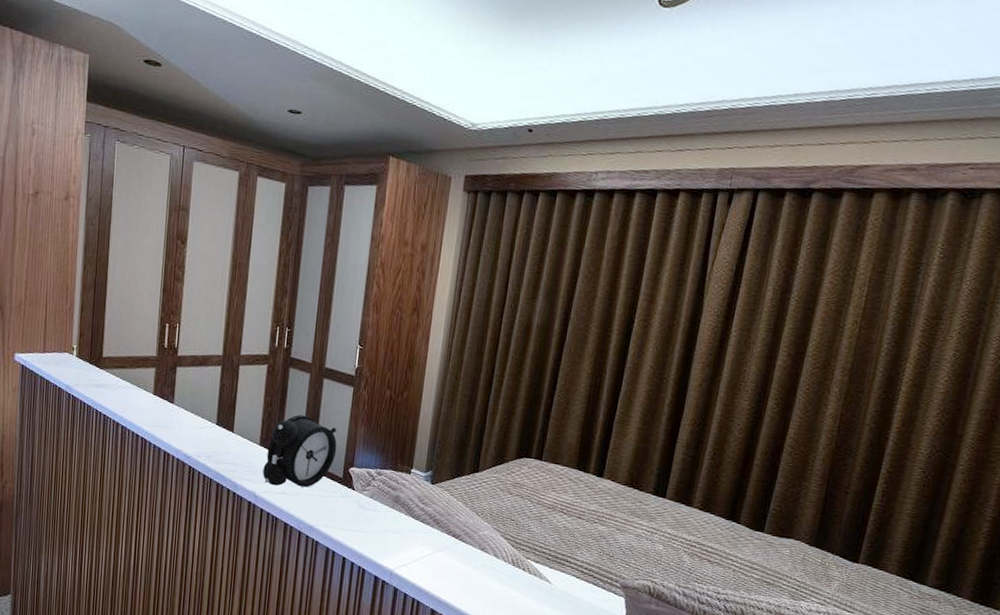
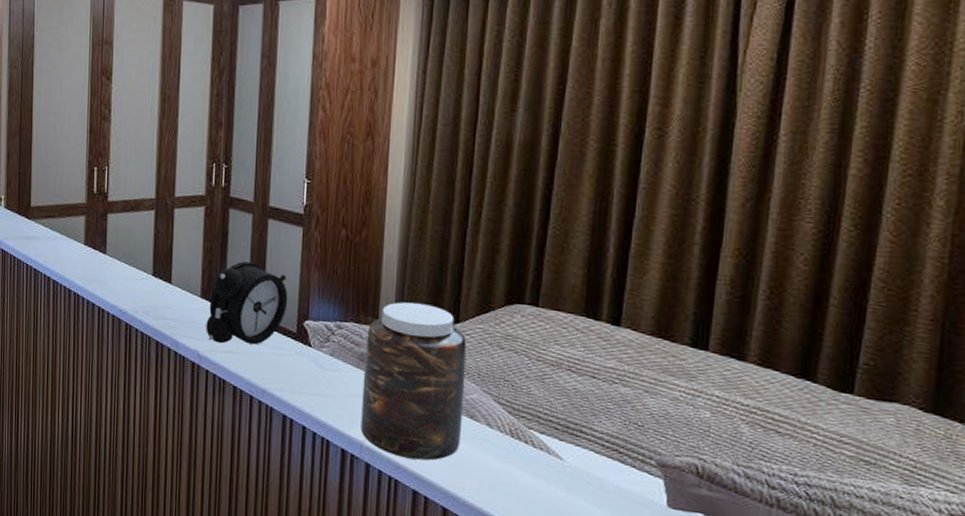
jar: none [392,453,483,585] -> present [360,302,467,461]

